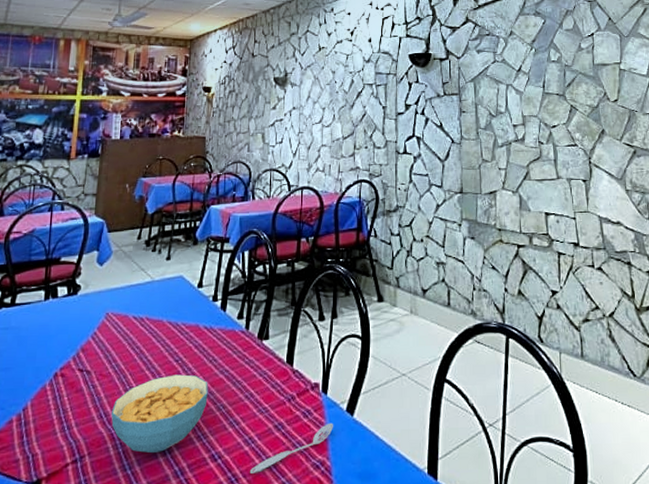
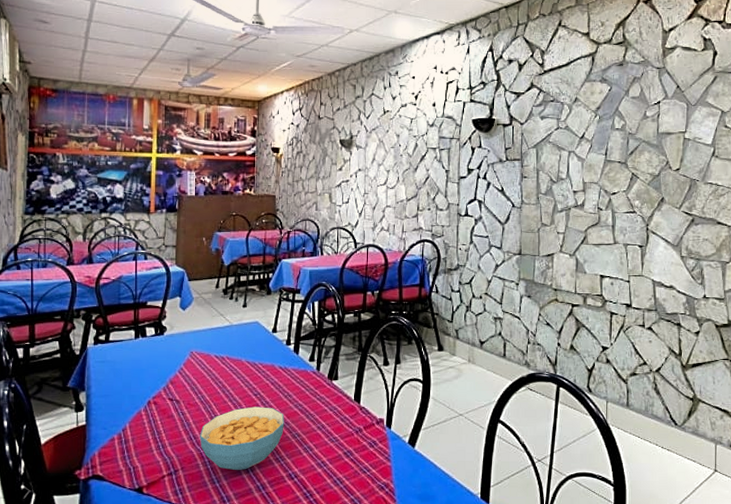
spoon: present [249,422,333,473] -> none [322,452,396,491]

